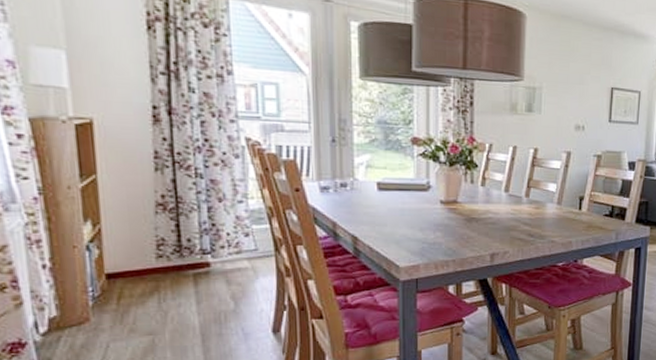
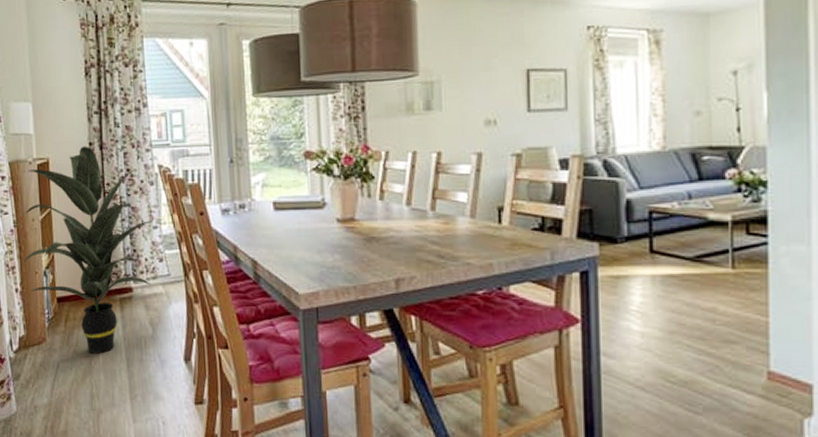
indoor plant: none [48,109,237,331] -> present [19,146,152,354]

